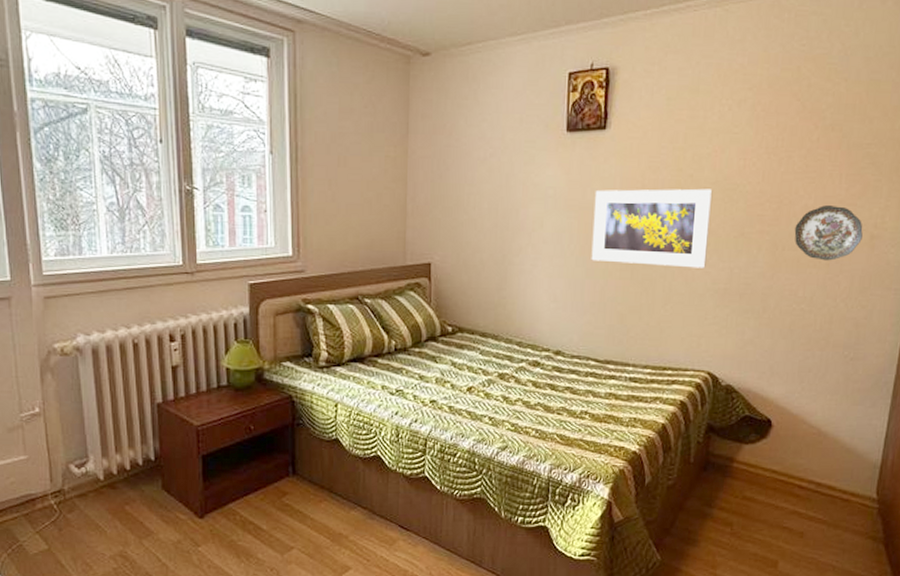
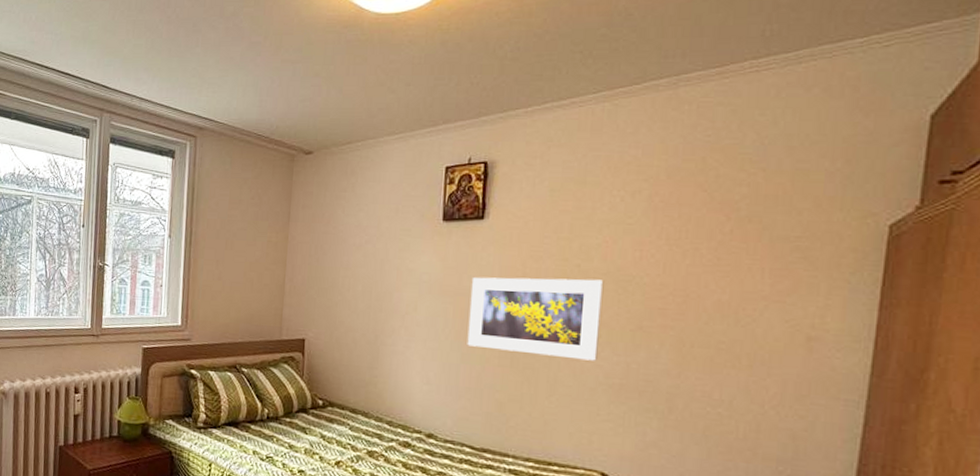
decorative plate: present [794,205,863,261] -> none [705,301,796,362]

